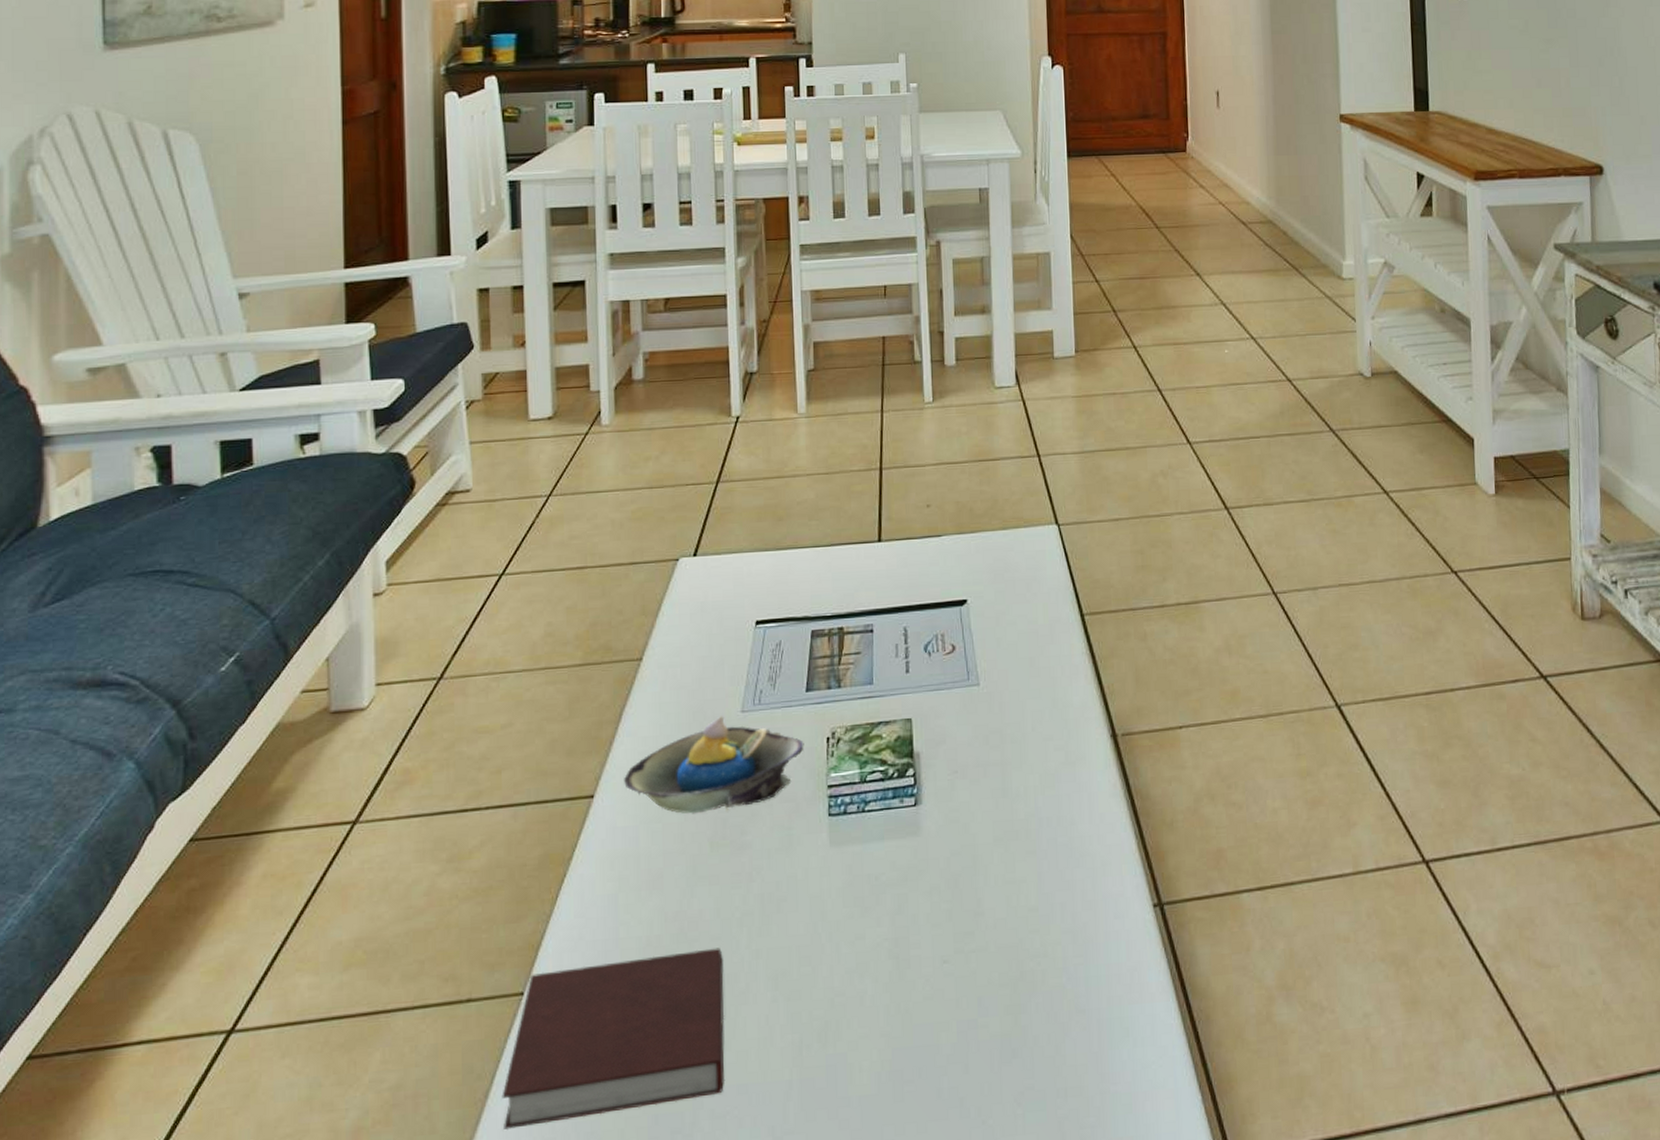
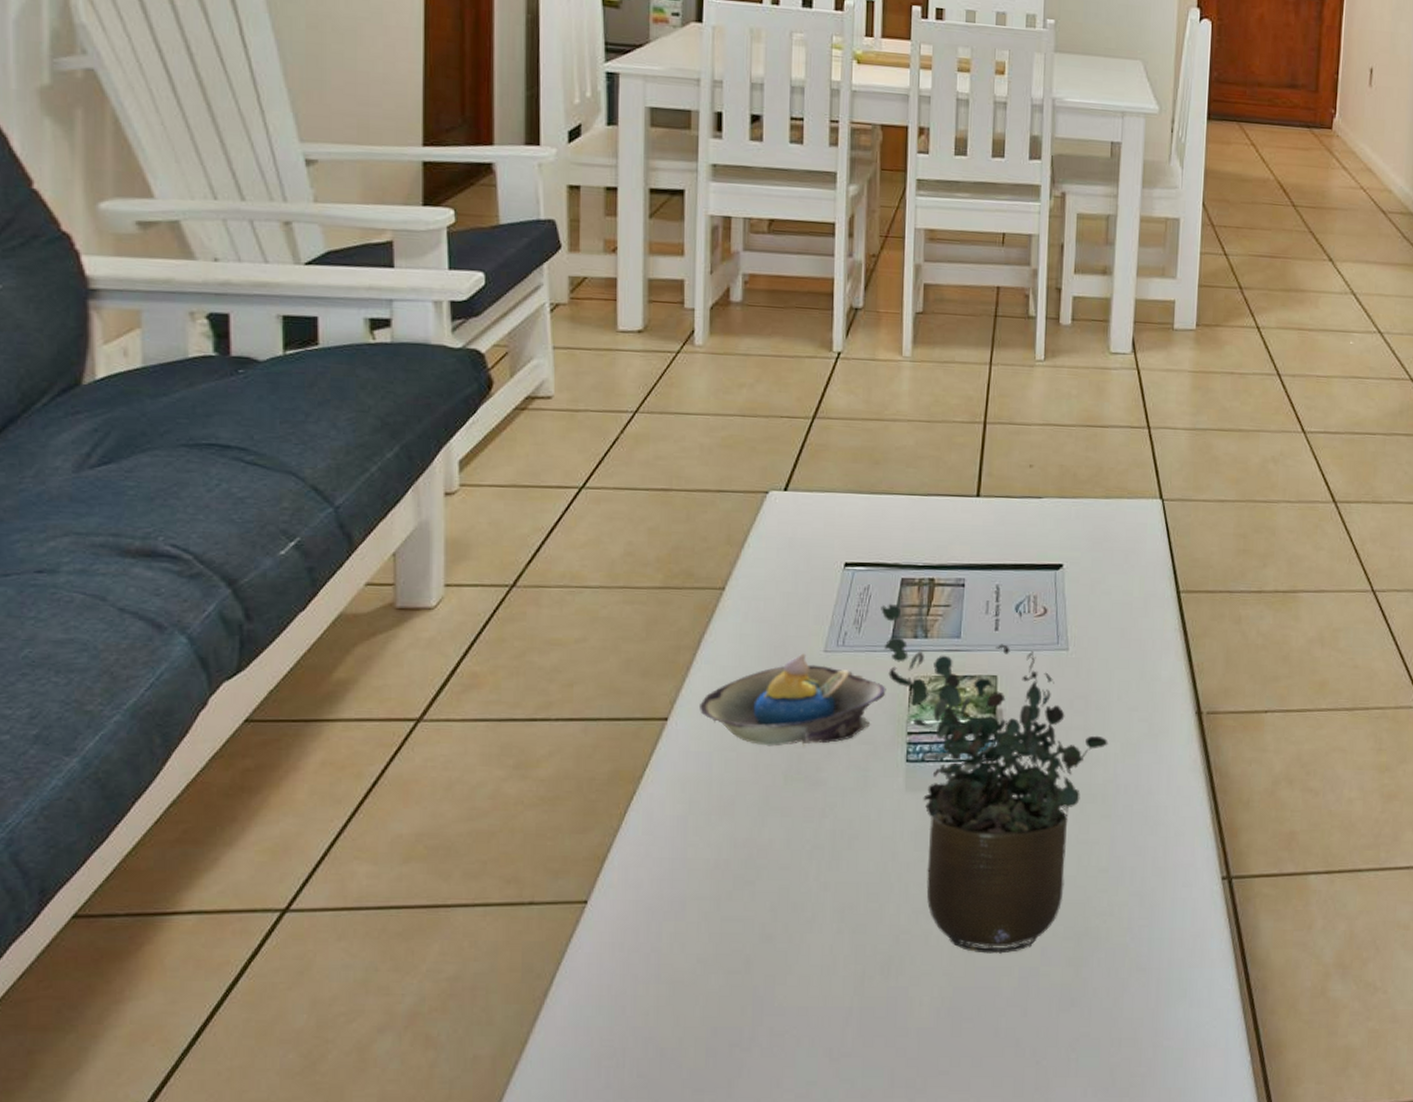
notebook: present [502,948,725,1131] -> none [561,877,791,1029]
potted plant: none [793,656,1027,1010] -> present [881,603,1108,954]

